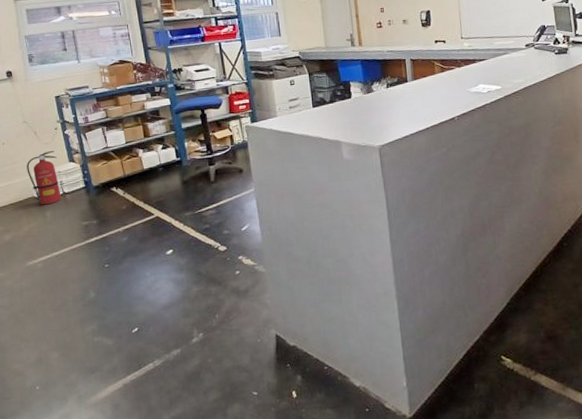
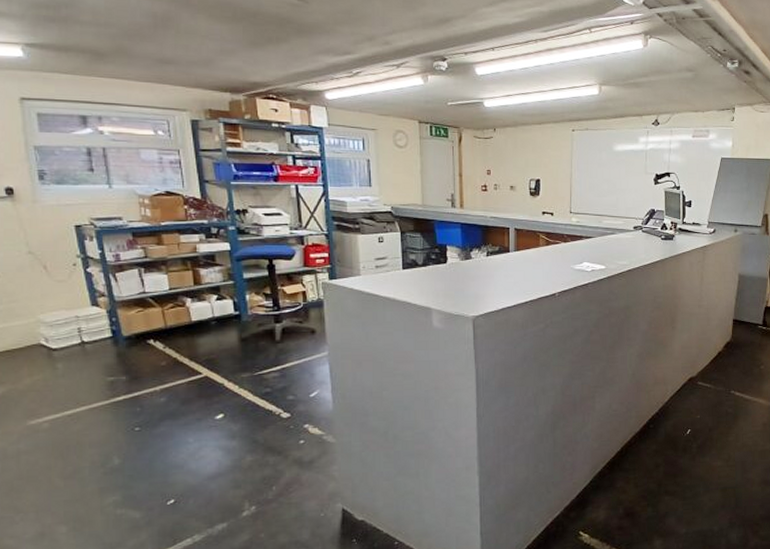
fire extinguisher: present [27,151,61,205] -> none [31,291,79,355]

